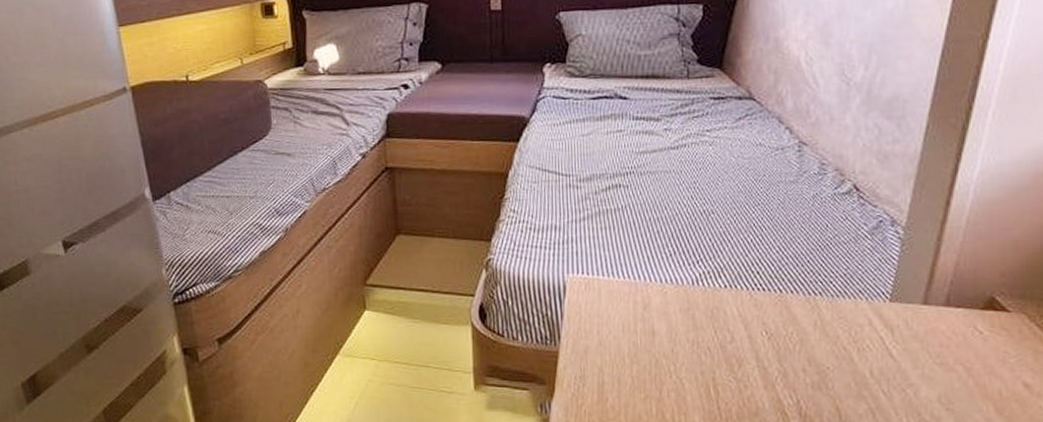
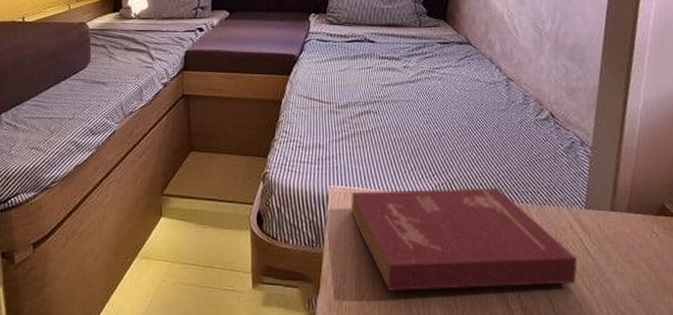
book: none [593,276,874,396] -> present [350,187,577,292]

